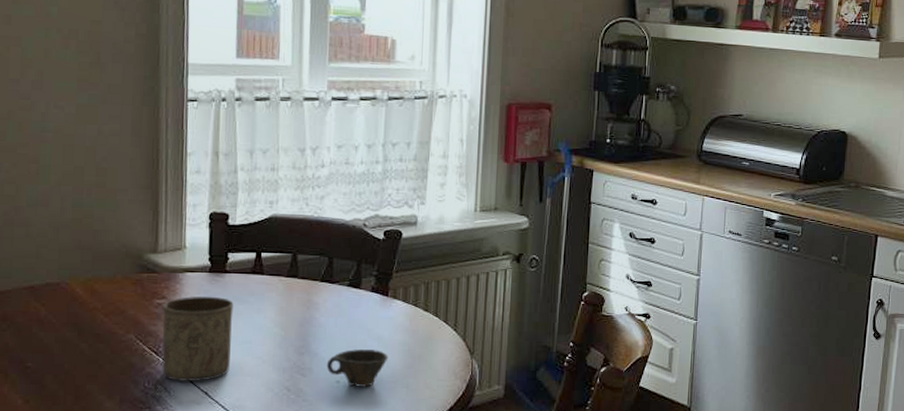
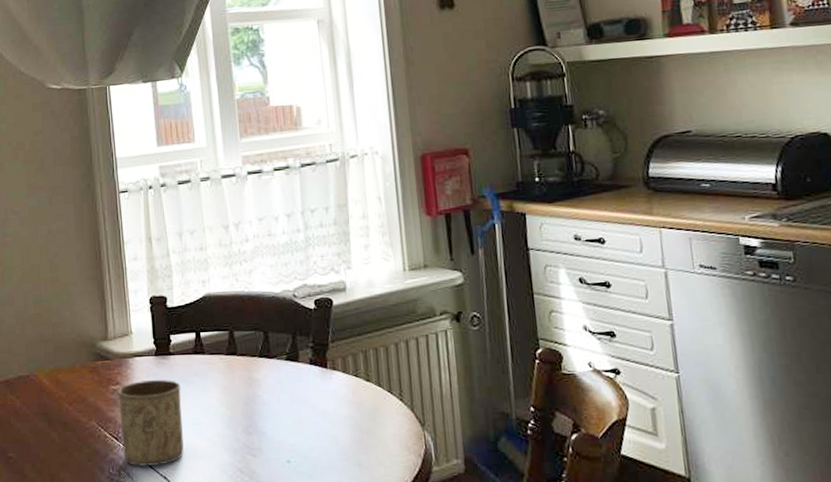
cup: present [326,349,389,387] -> none [275,425,336,466]

